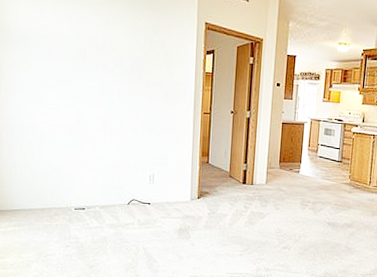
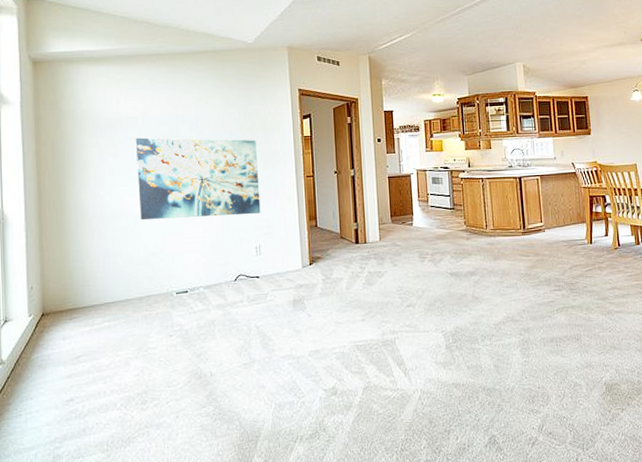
wall art: none [45,56,159,145] -> present [136,137,261,220]

